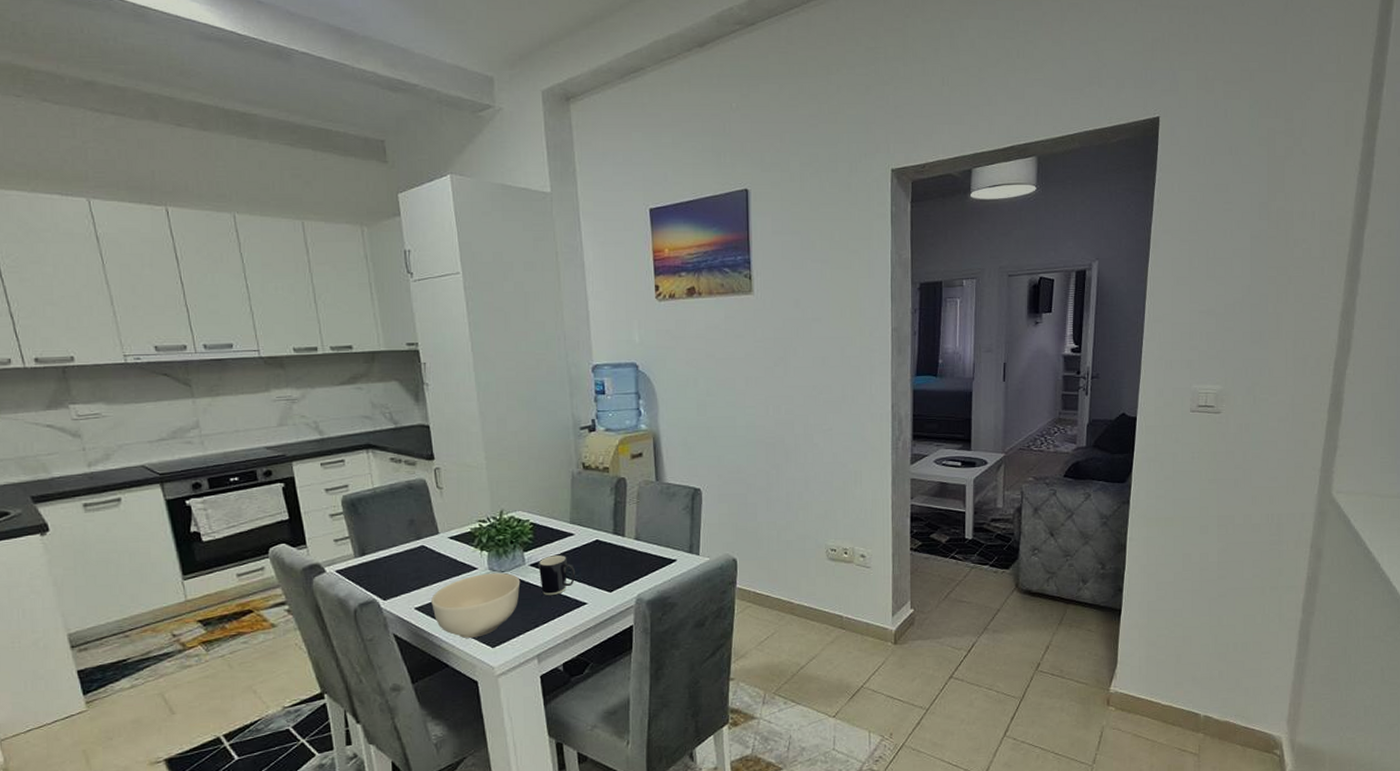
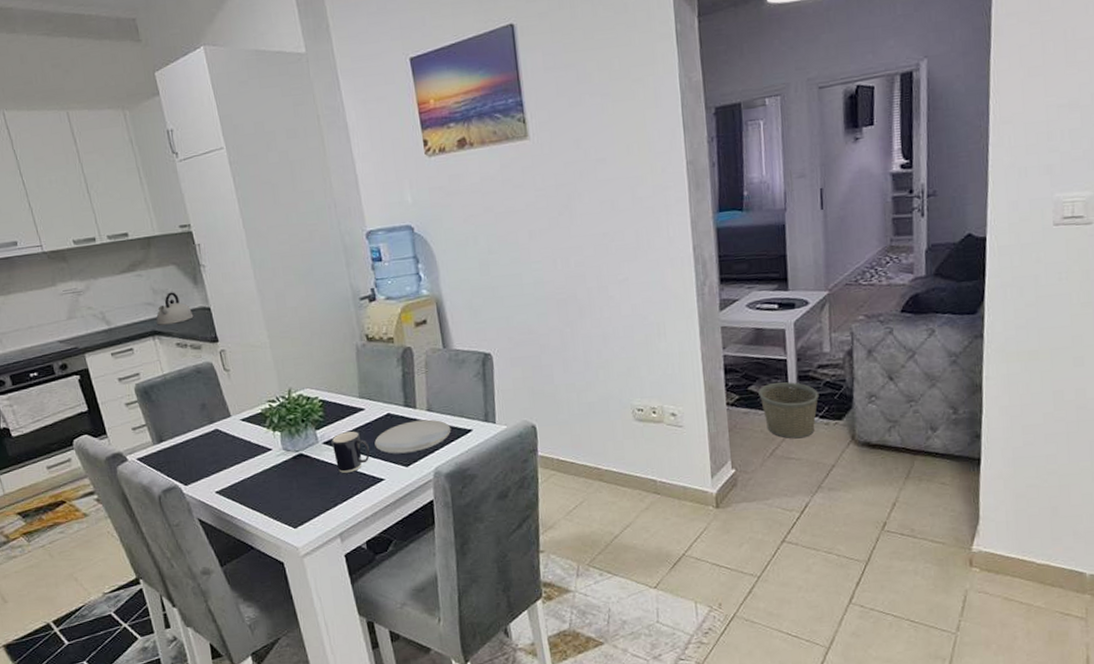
kettle: none [371,407,412,439] -> present [156,292,194,326]
bowl: present [431,572,521,638] -> none [230,452,316,520]
plate: none [581,548,657,580] -> present [374,419,452,454]
basket: none [939,531,991,584] -> present [758,381,819,439]

